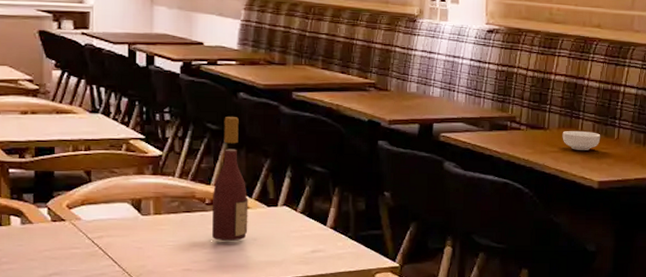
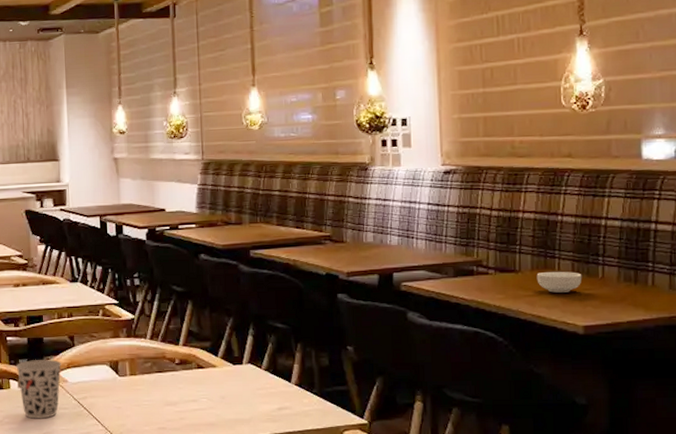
cup: none [19,194,74,259] -> present [16,359,61,419]
wine bottle: present [212,117,249,241] -> none [181,278,216,399]

